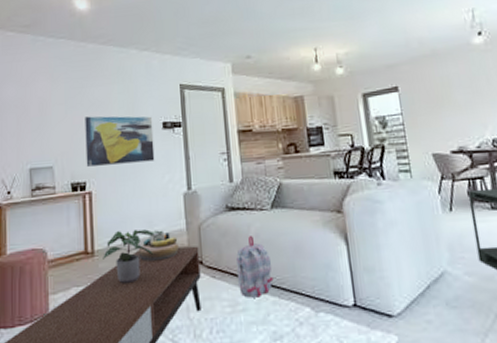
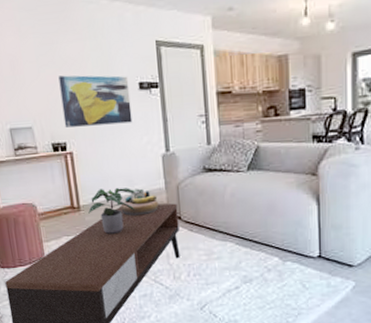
backpack: present [235,236,274,298] -> none [212,195,246,249]

